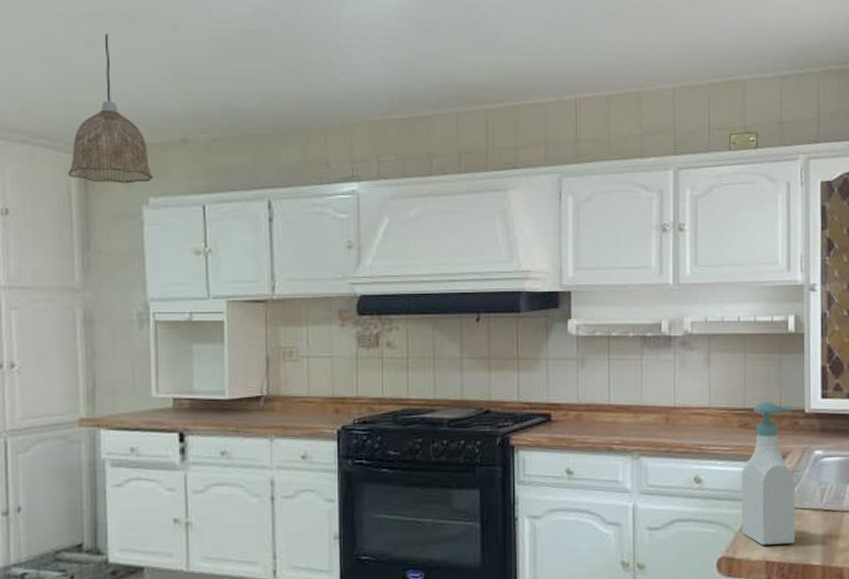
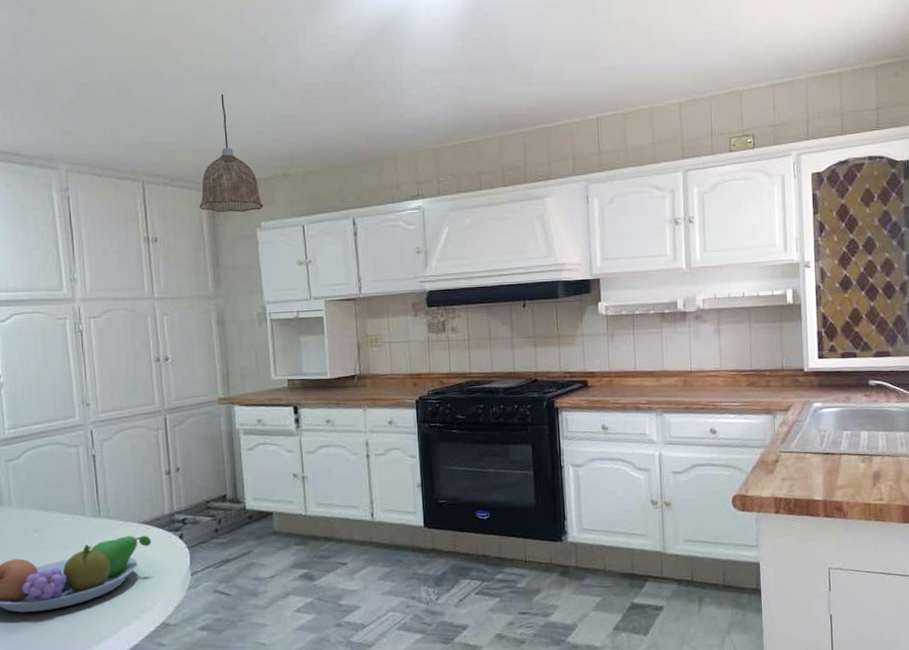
soap bottle: present [741,402,796,545] -> none [750,363,799,484]

